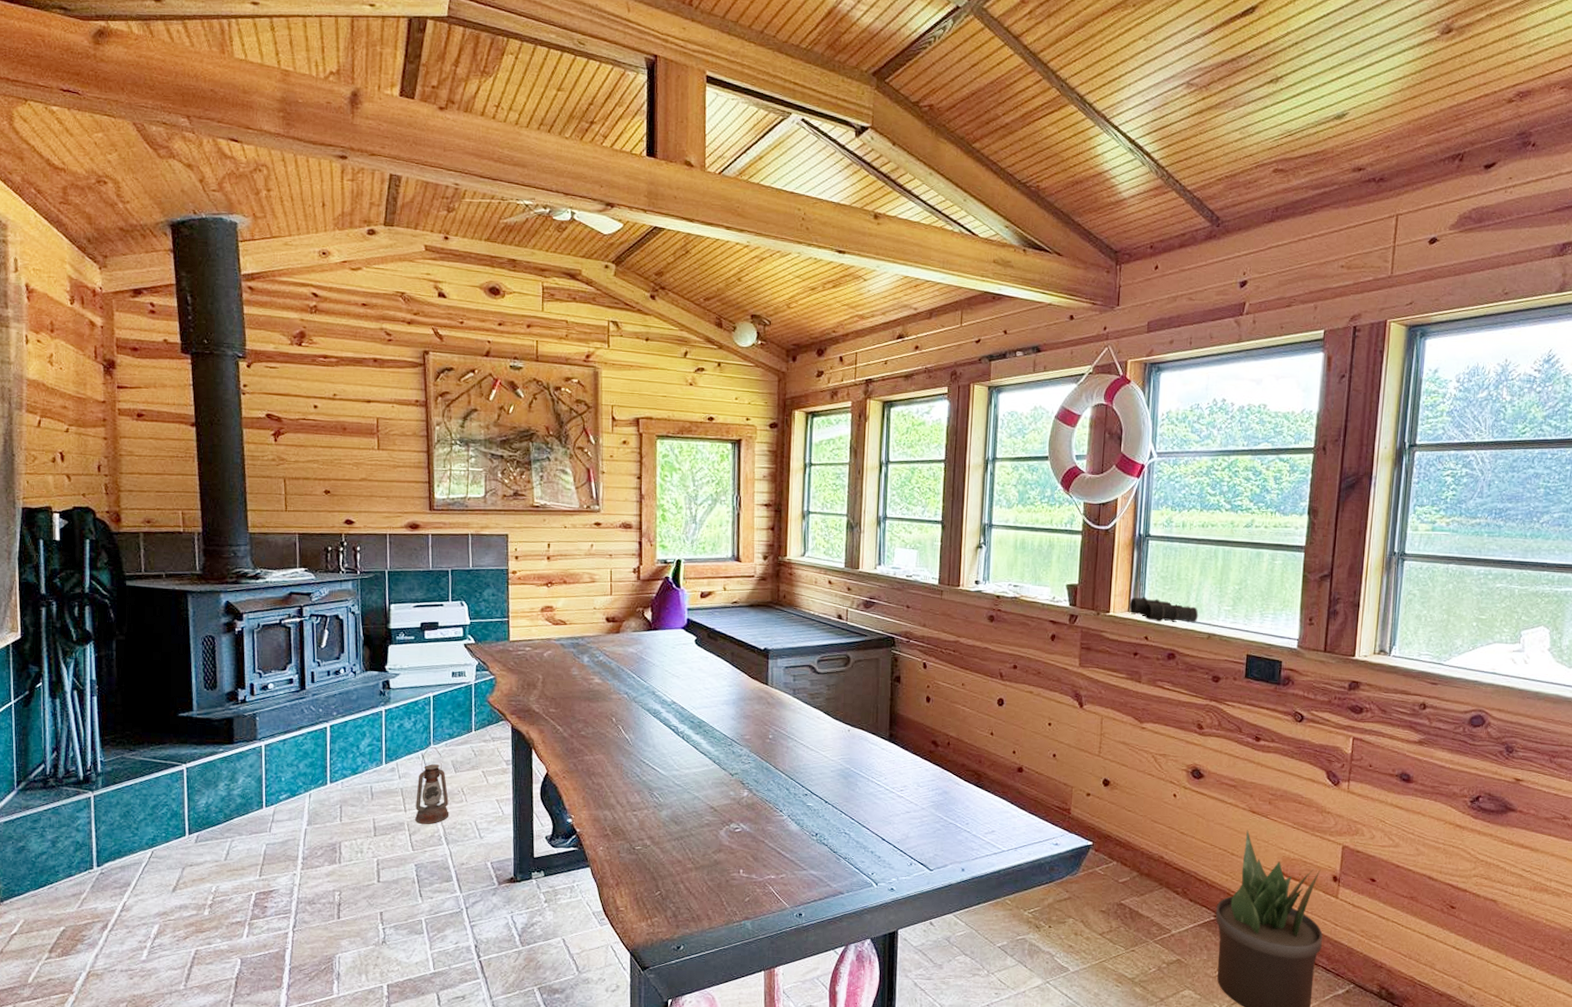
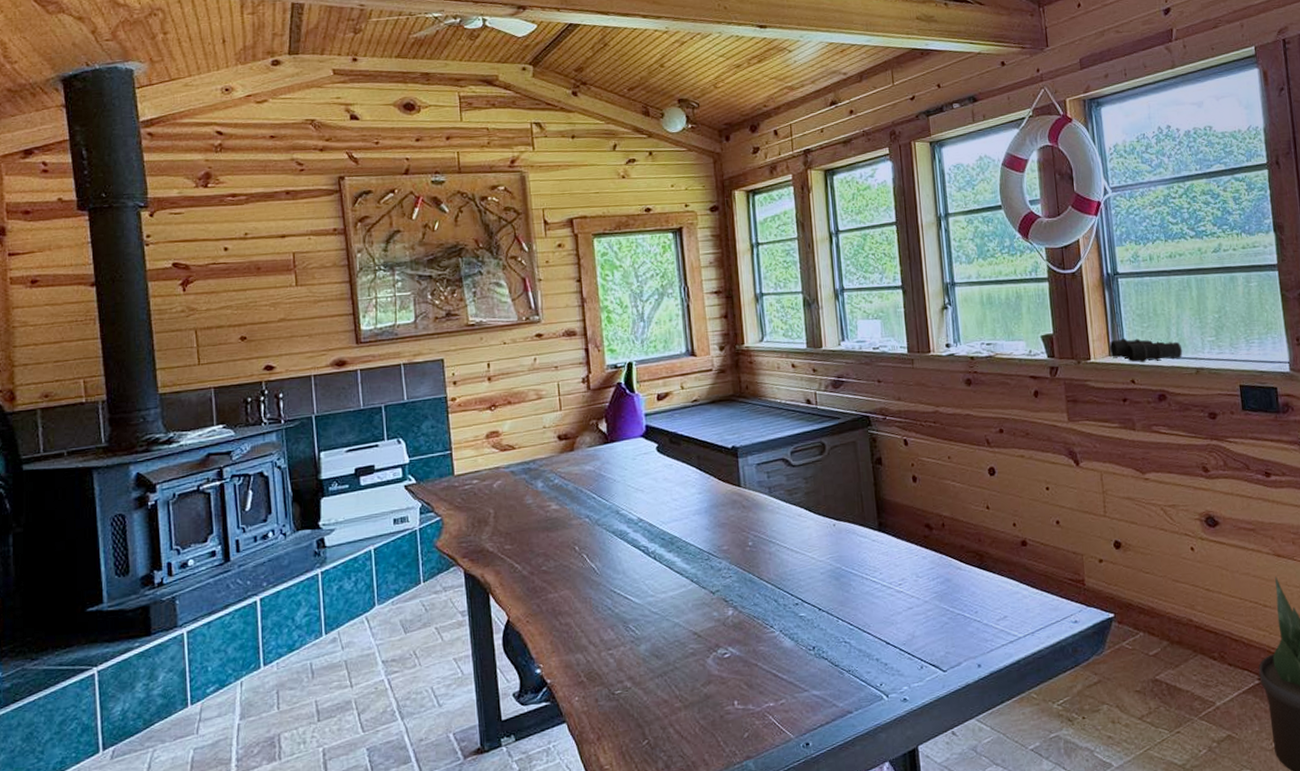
lantern: present [415,747,449,824] -> none [362,607,402,699]

